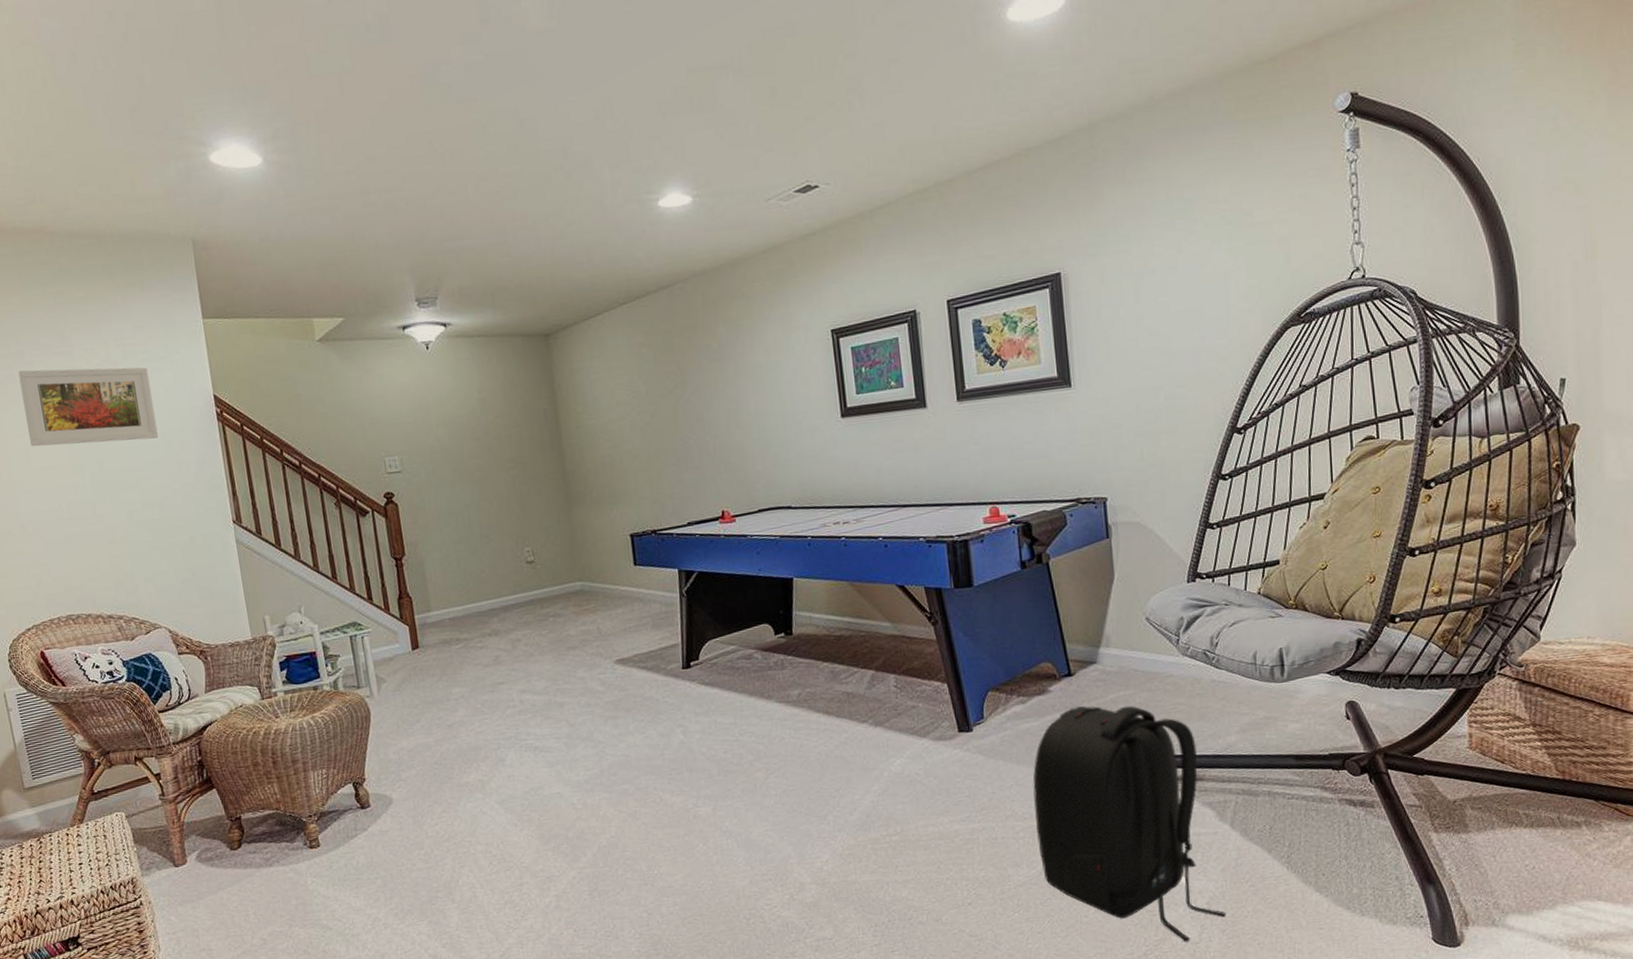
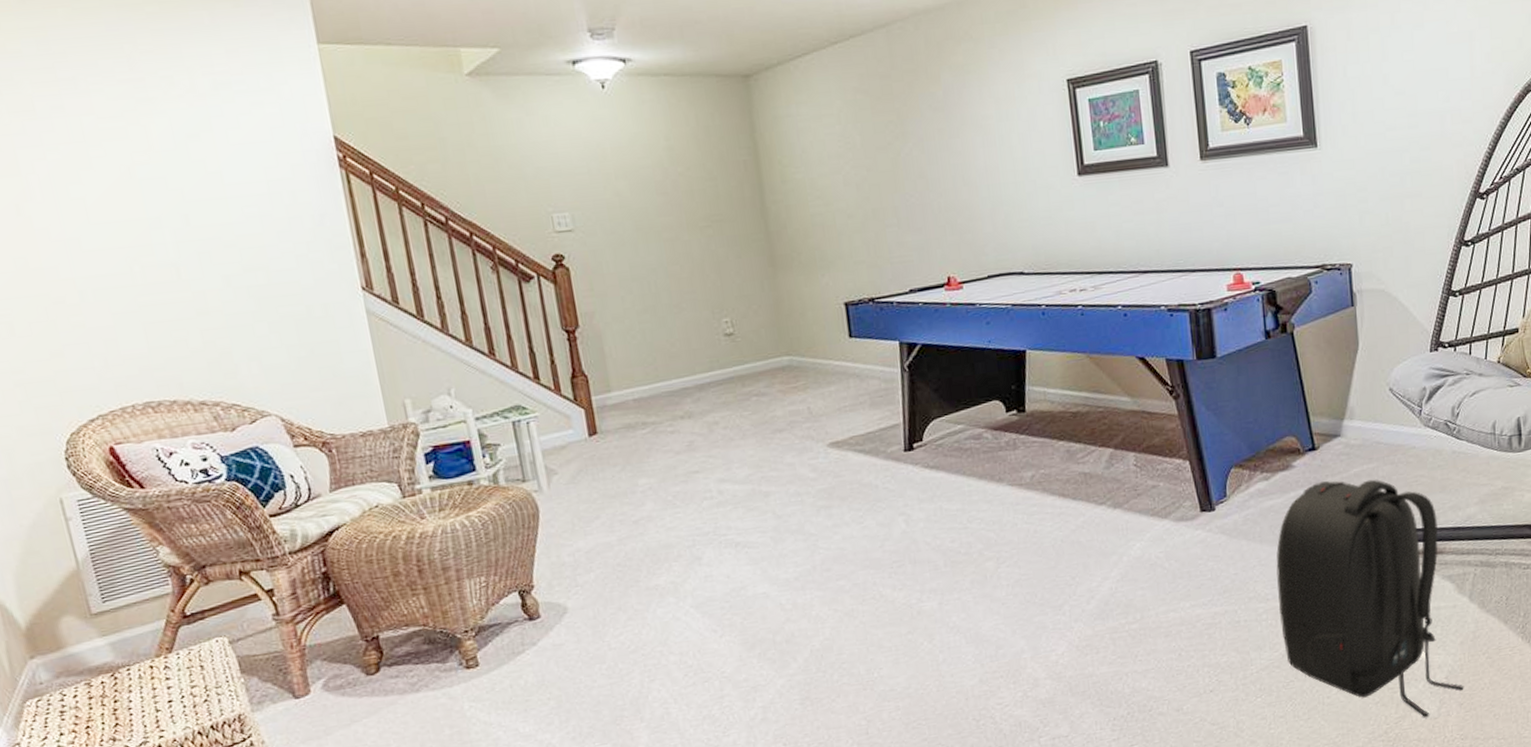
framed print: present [18,367,158,447] -> none [69,100,262,196]

